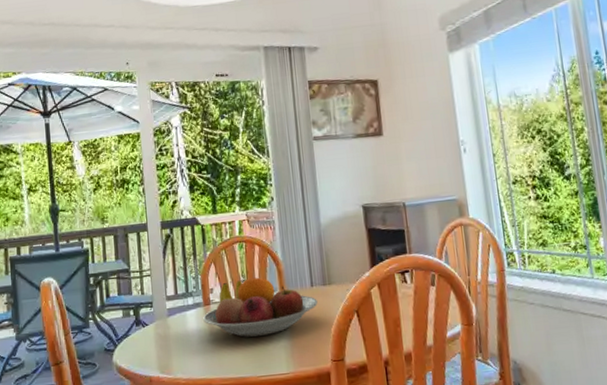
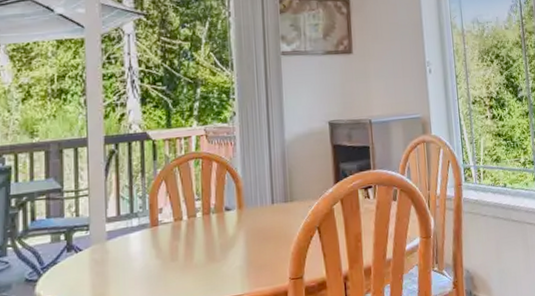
fruit bowl: present [203,277,318,338] -> none [149,195,278,259]

